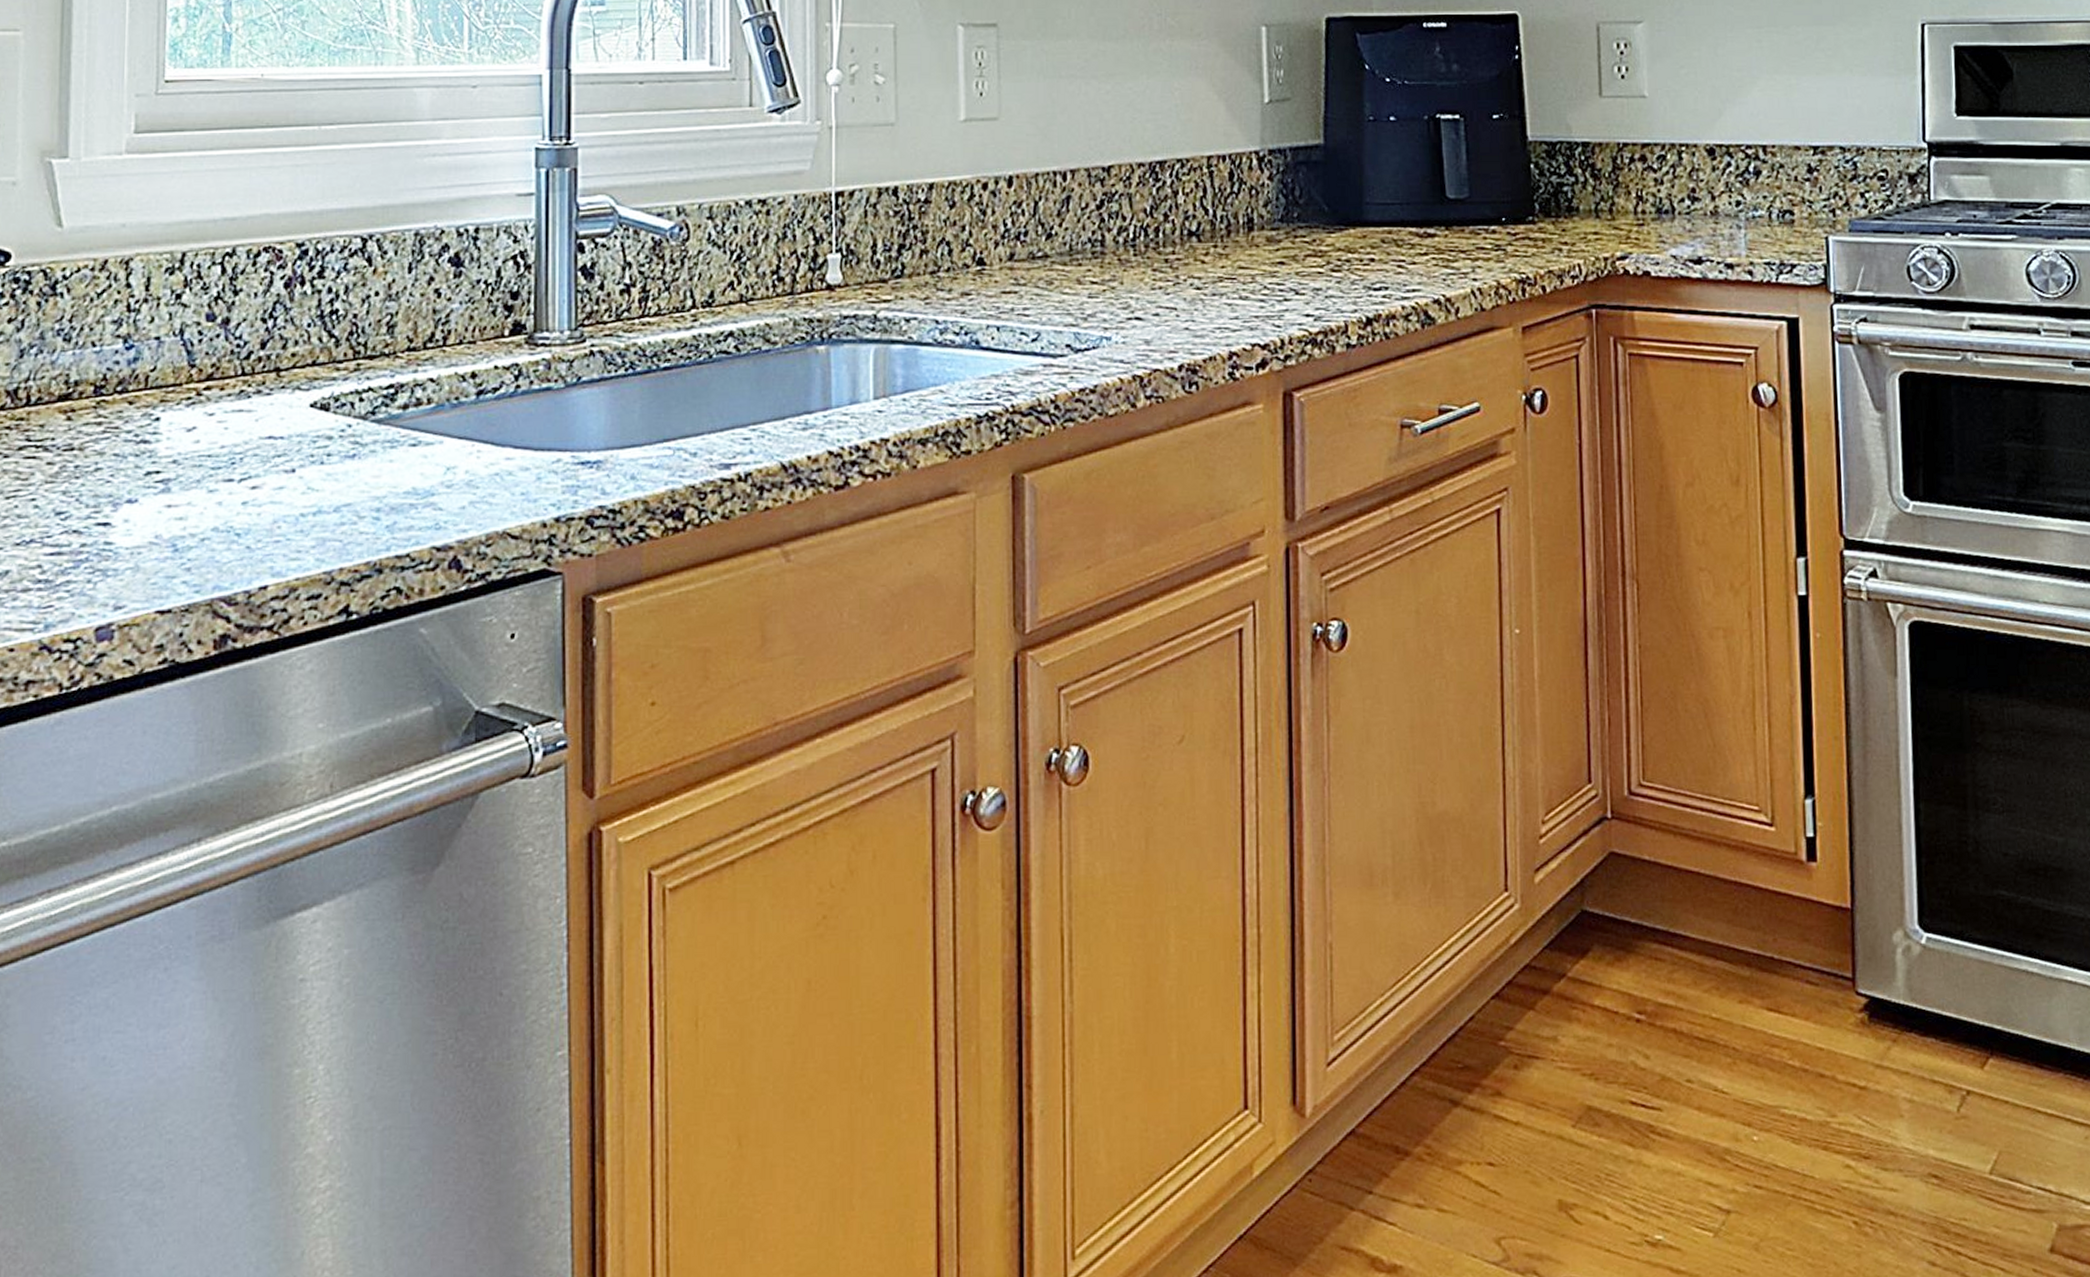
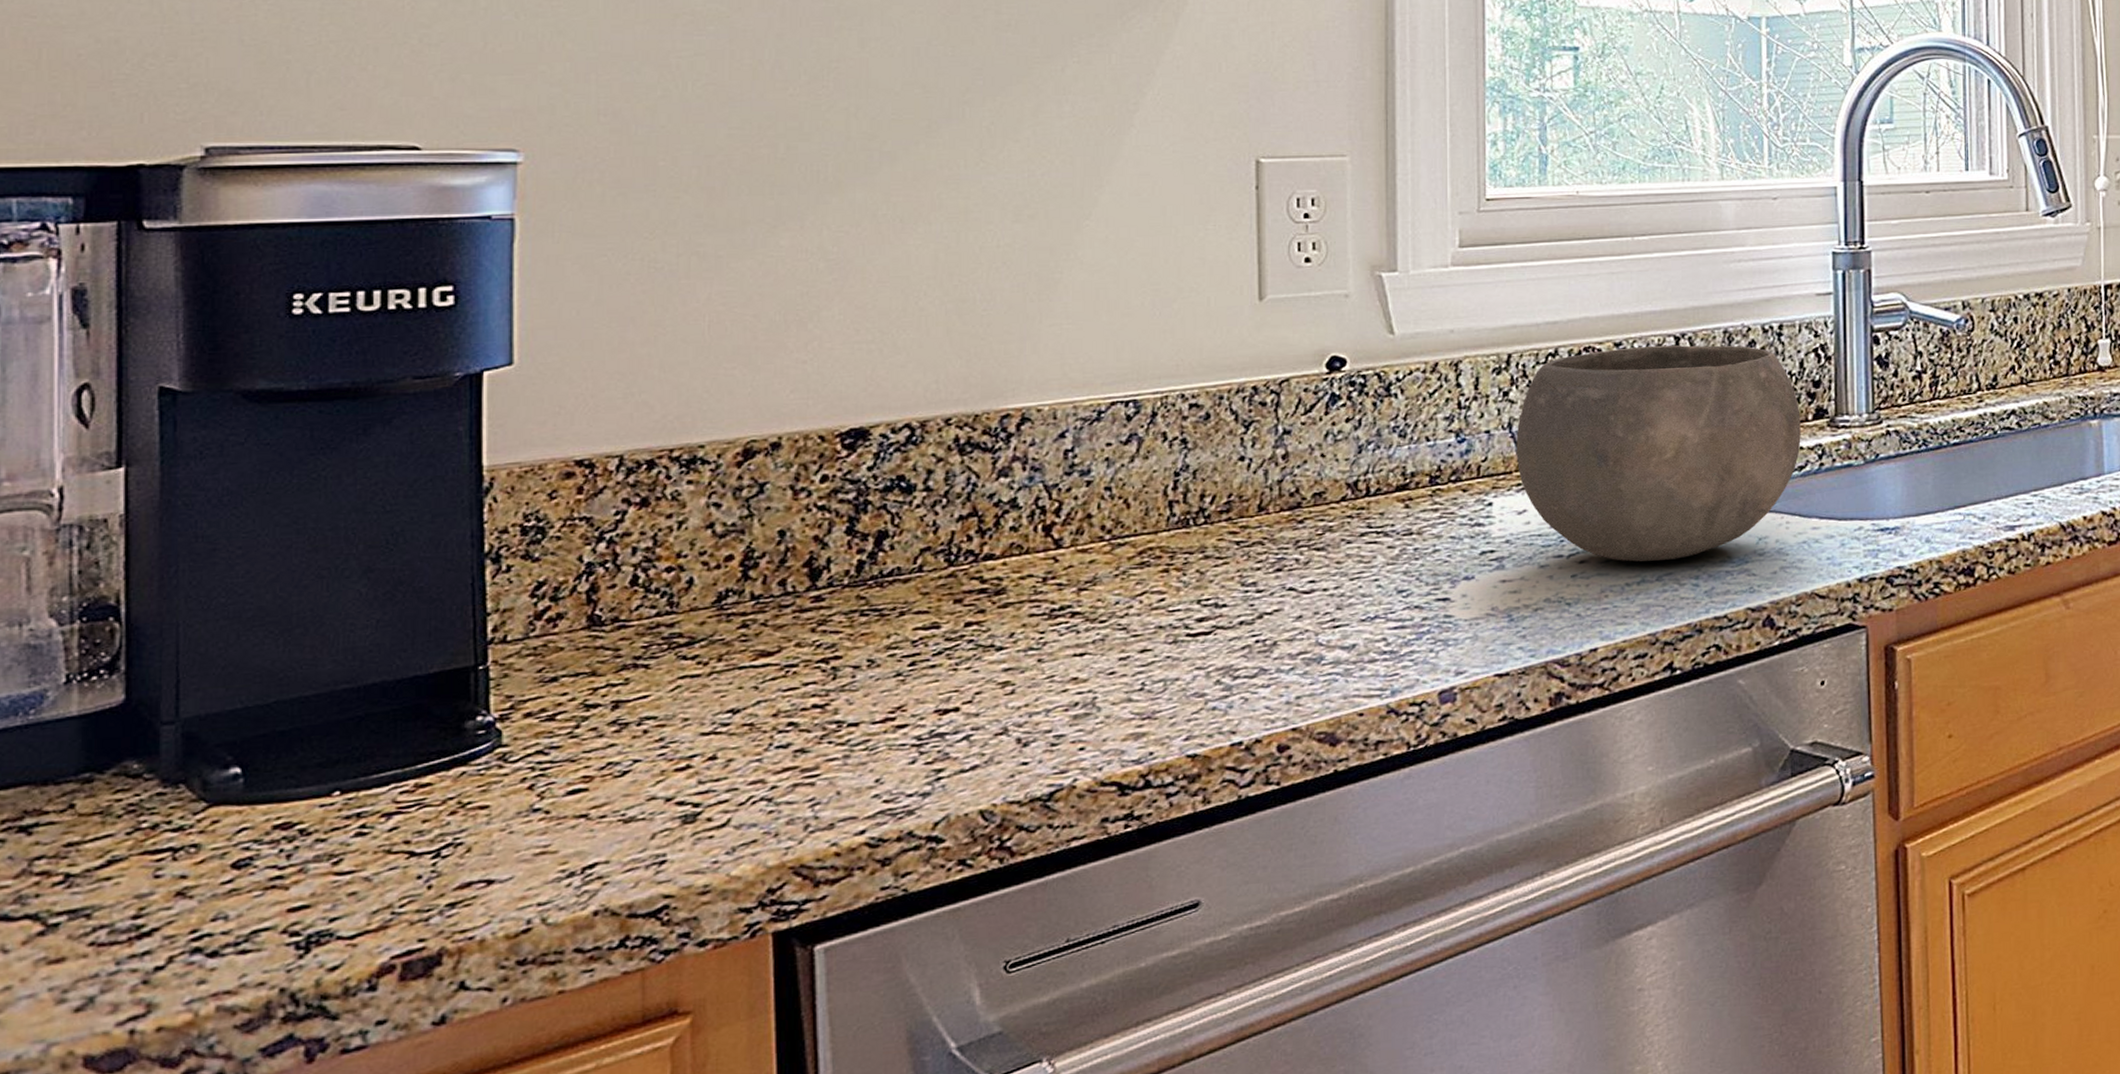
bowl: none [187,247,496,491] -> present [1516,345,1801,562]

